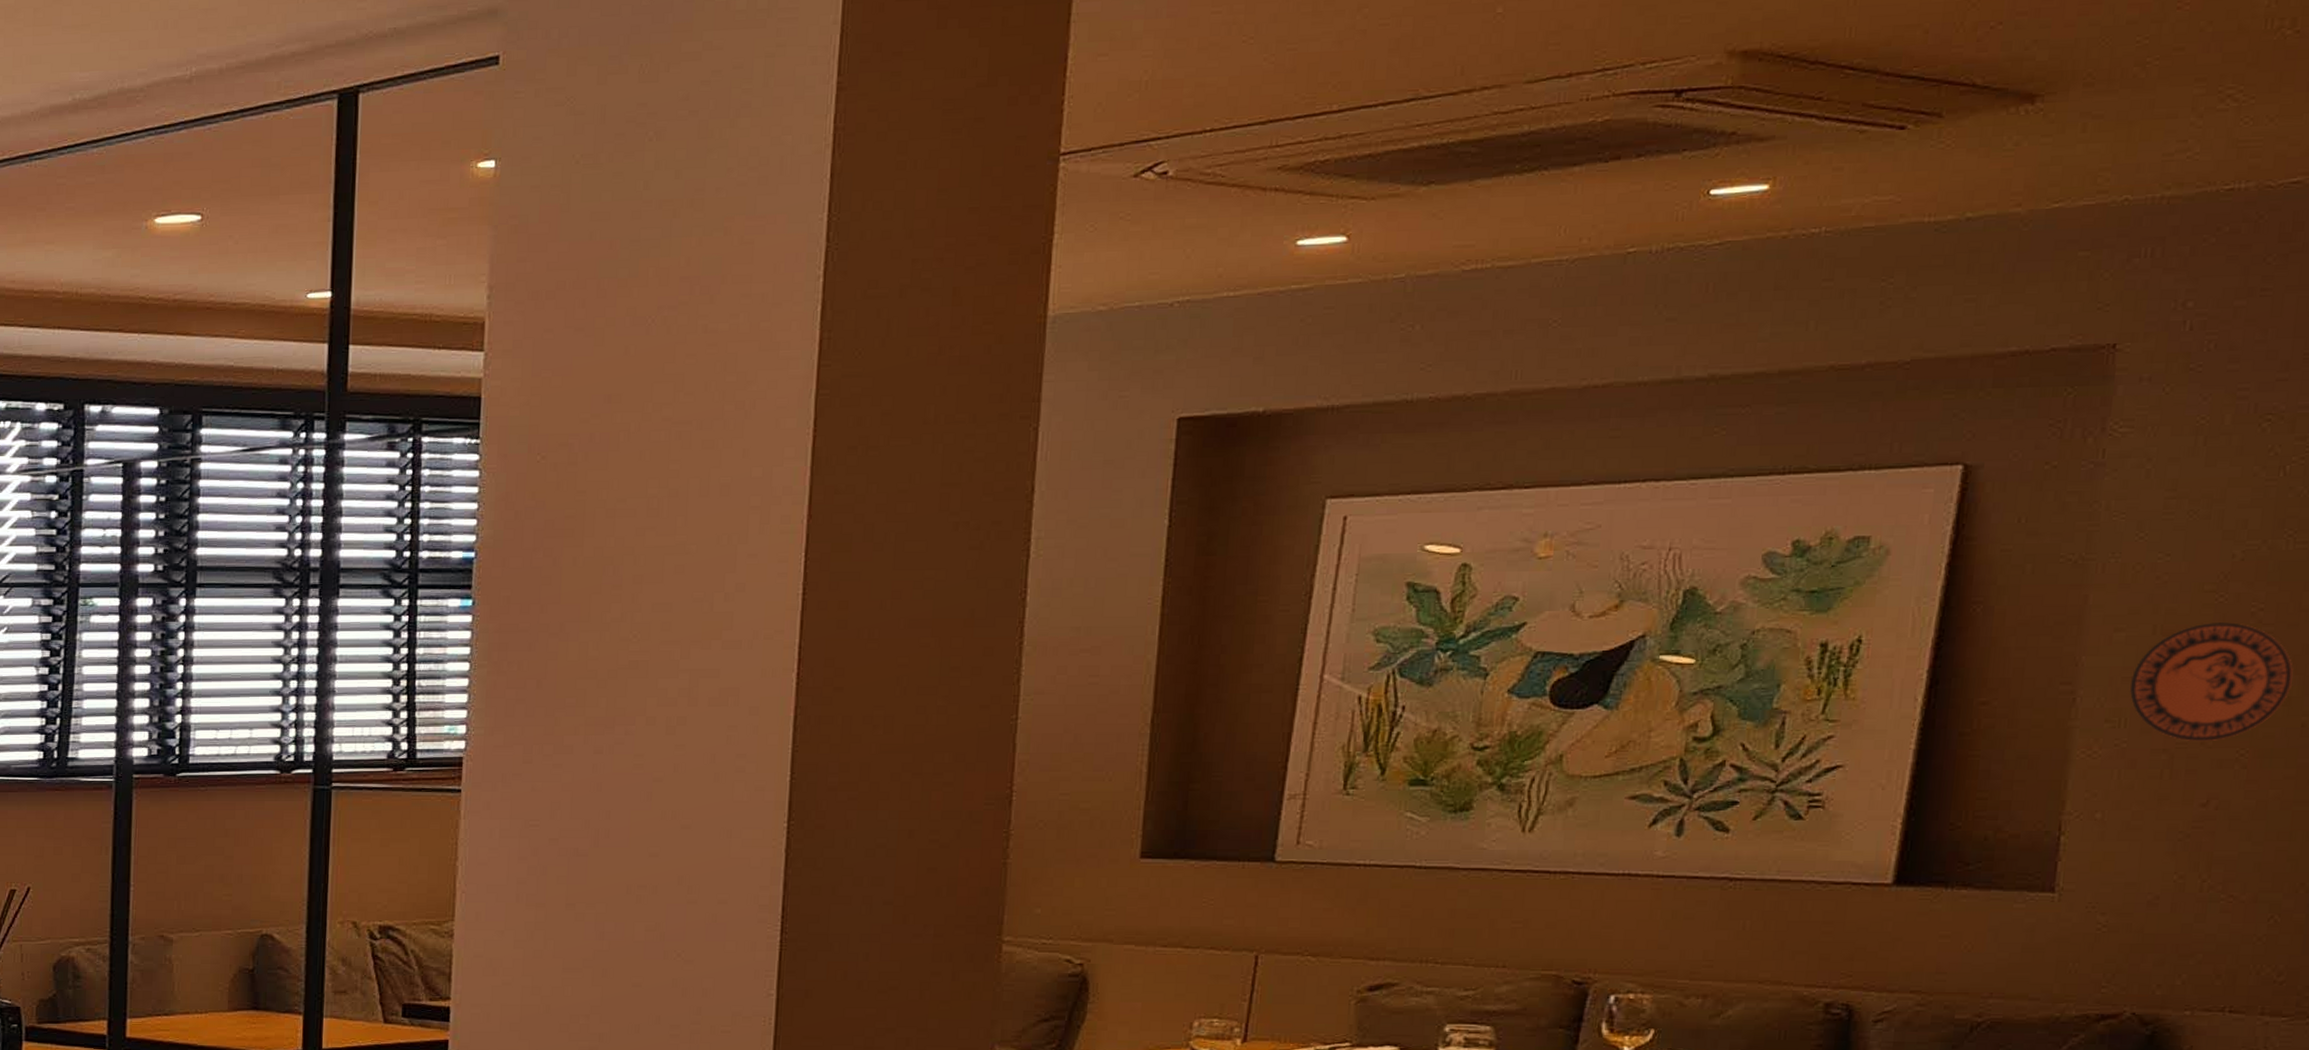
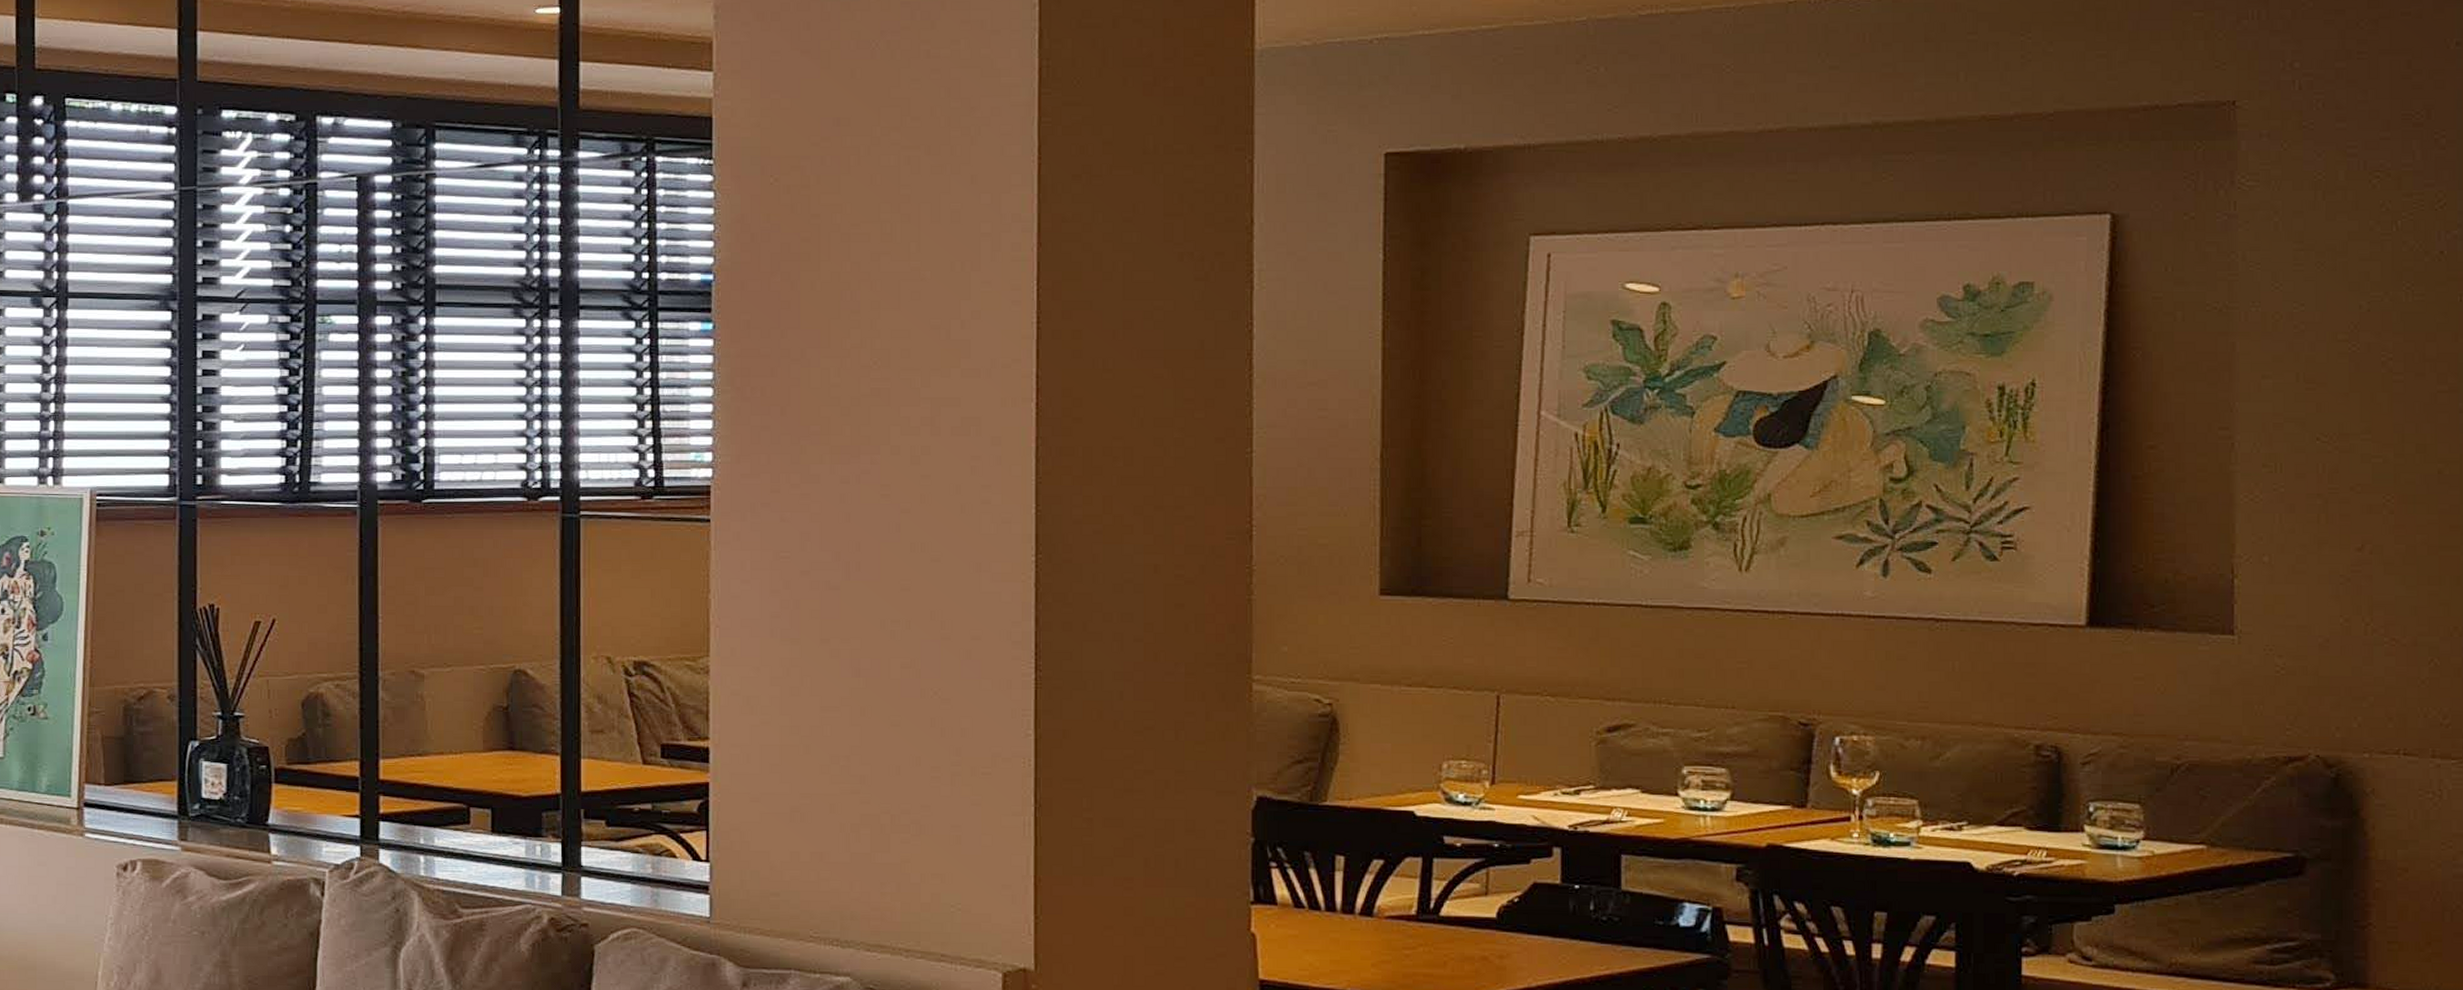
decorative plate: present [2130,622,2293,742] -> none [2282,371,2426,487]

